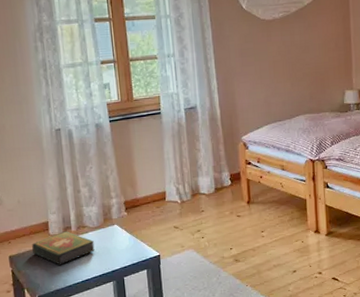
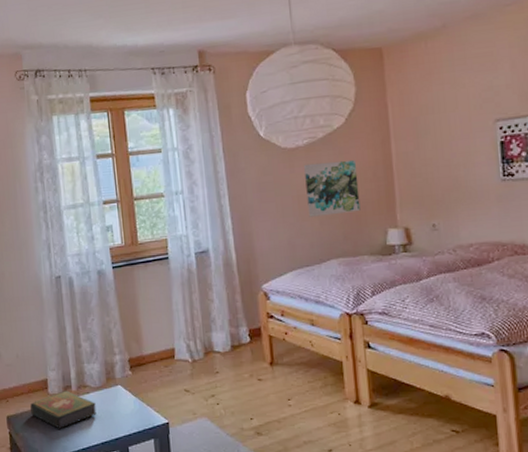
wall art: none [279,32,324,80] -> present [304,159,361,217]

